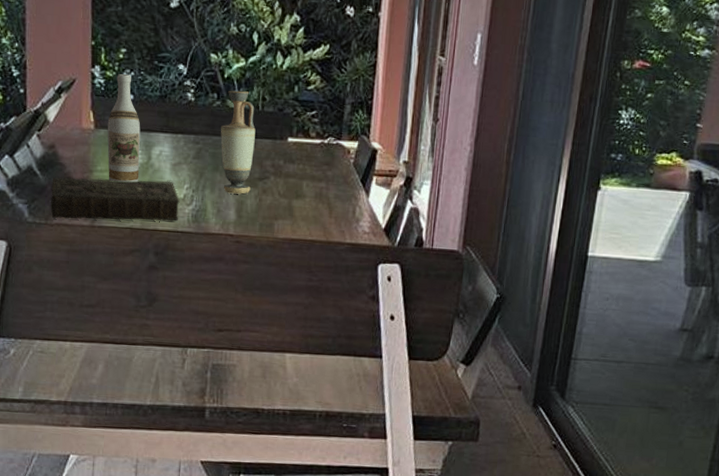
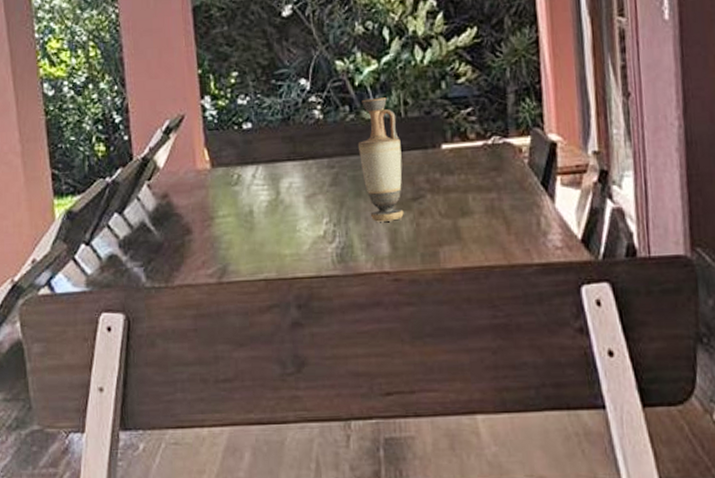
book: present [50,177,180,221] -> none [168,218,321,279]
wine bottle: present [107,73,141,183] -> none [225,99,269,228]

